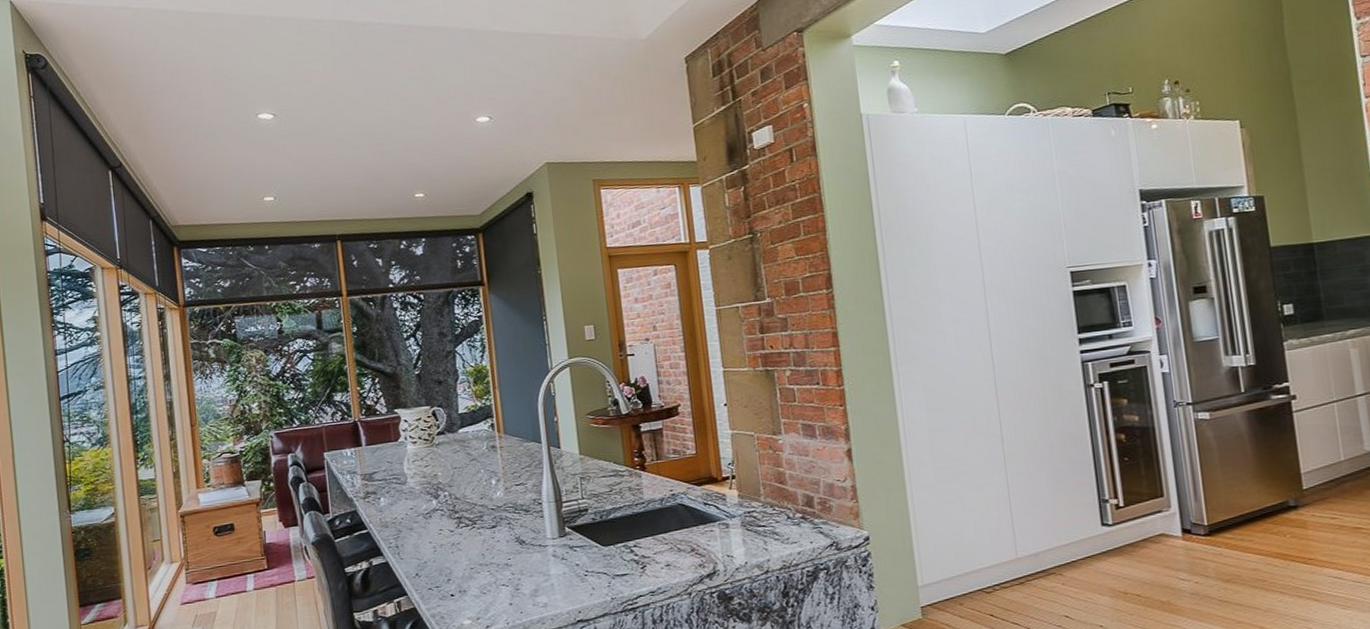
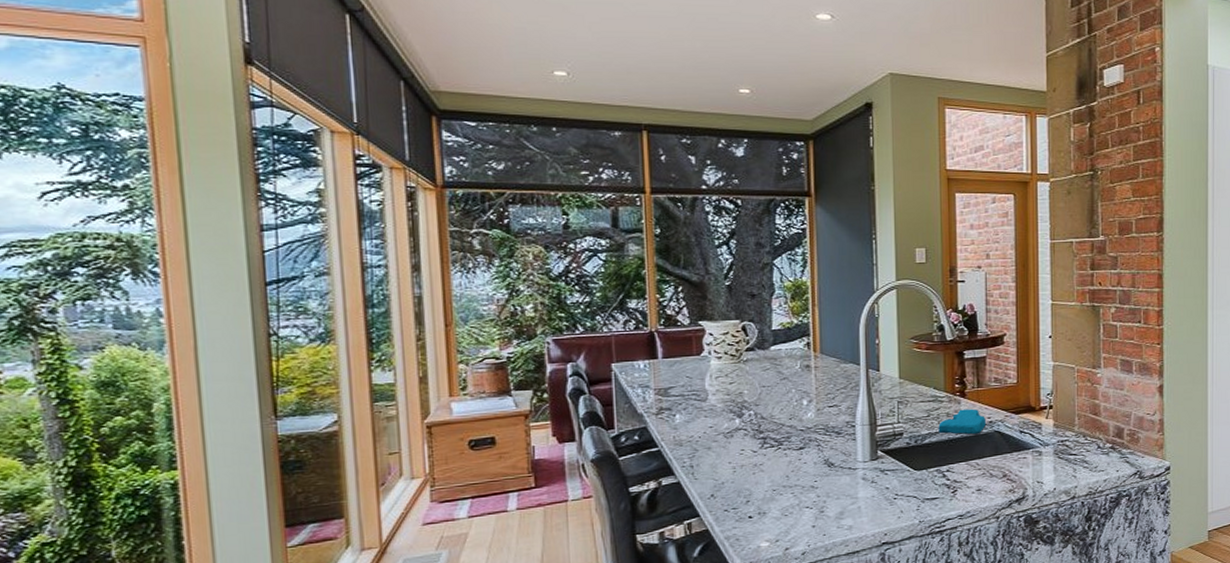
sponge: none [621,482,668,509] -> present [938,409,985,435]

